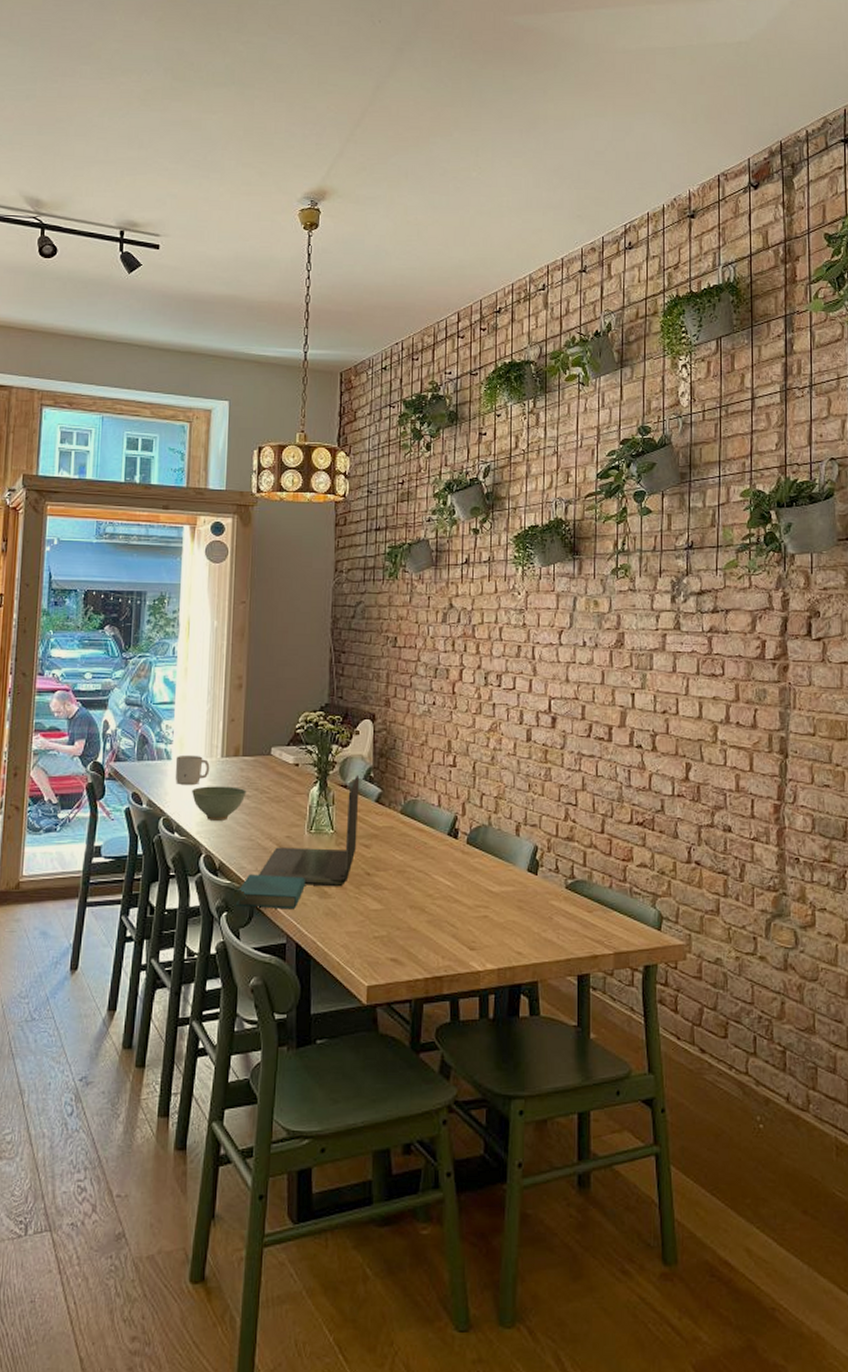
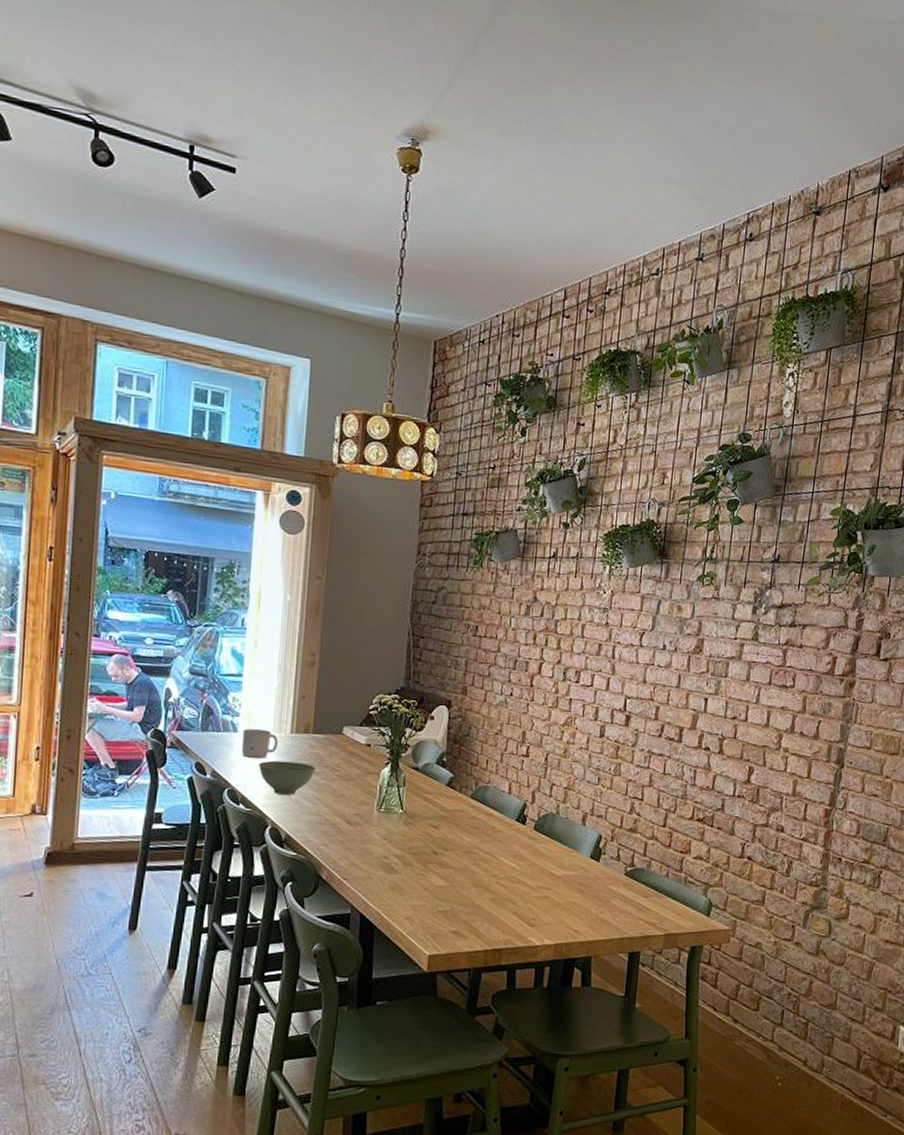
book: present [235,874,305,908] -> none [300,848,372,882]
laptop computer: present [259,774,360,887] -> none [326,758,432,864]

